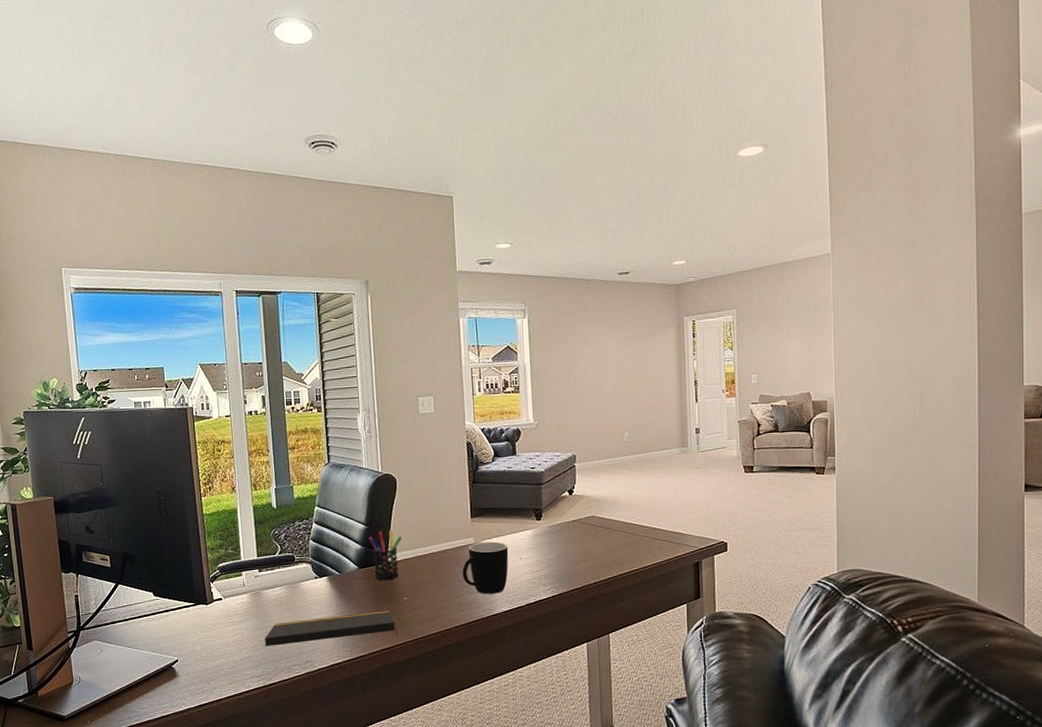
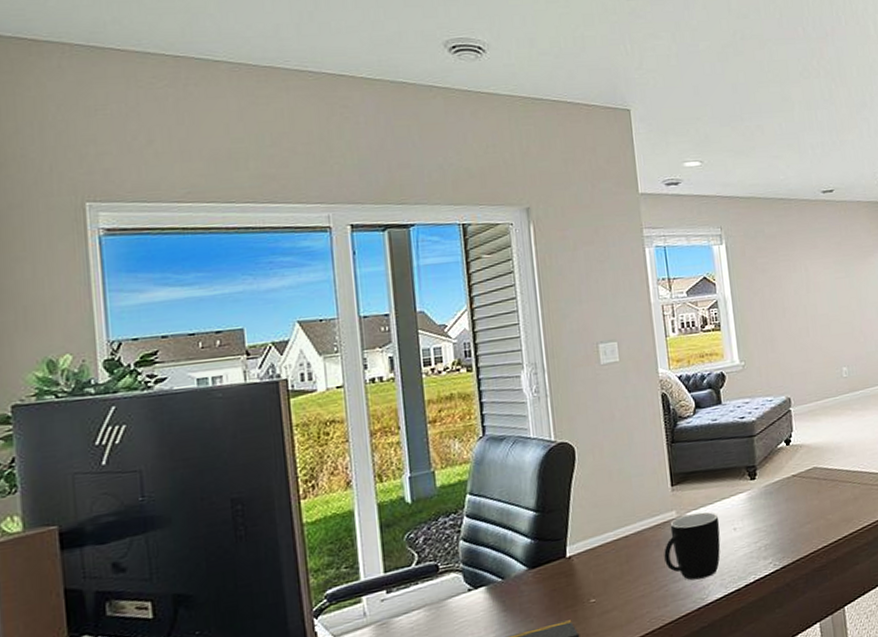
pen holder: present [368,530,403,581] -> none [540,514,586,582]

